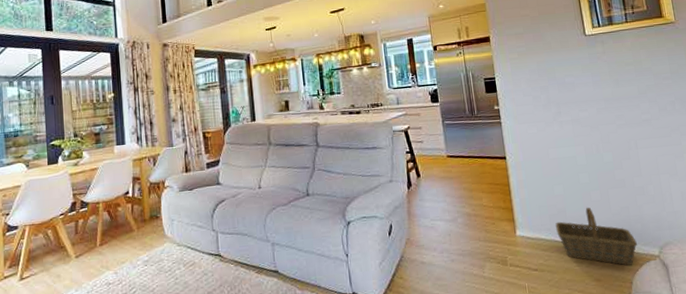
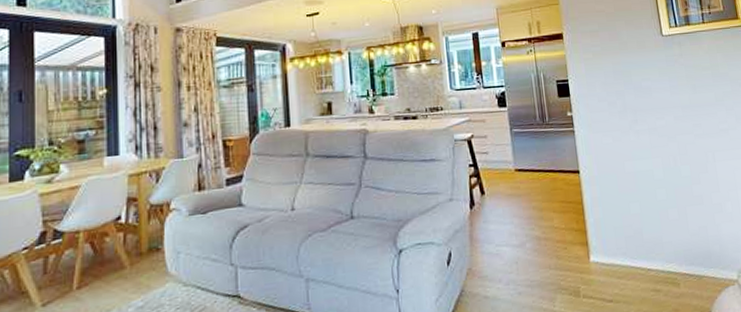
basket: present [555,207,637,266] -> none [632,227,716,293]

